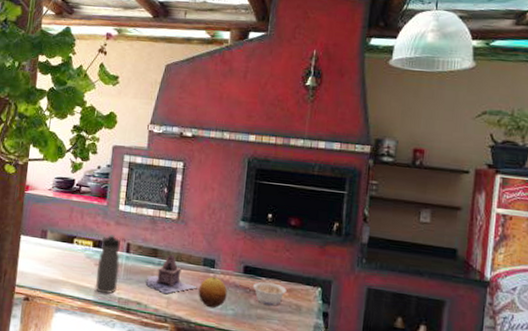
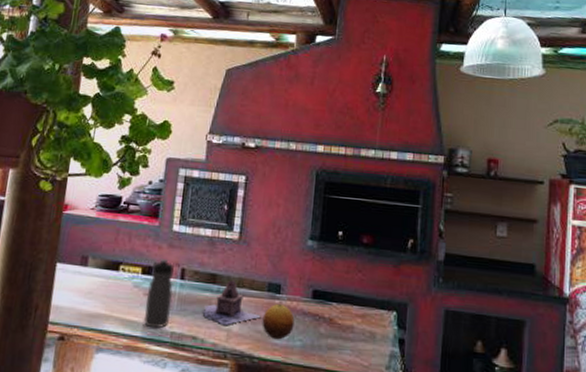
legume: present [252,281,287,306] -> none [322,307,360,334]

